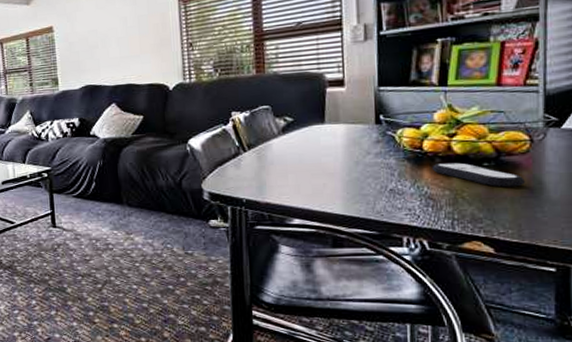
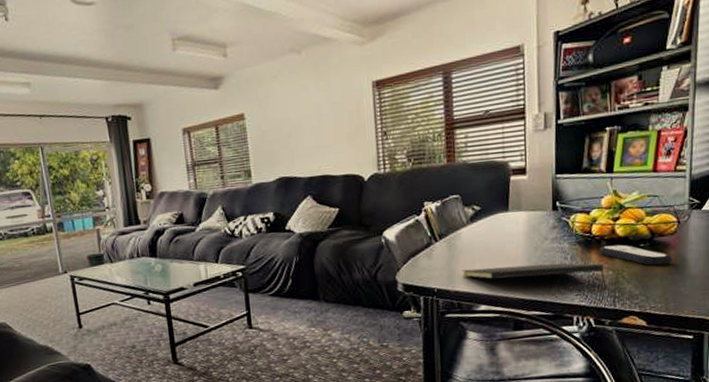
notepad: none [273,179,442,206] -> present [462,263,606,286]

